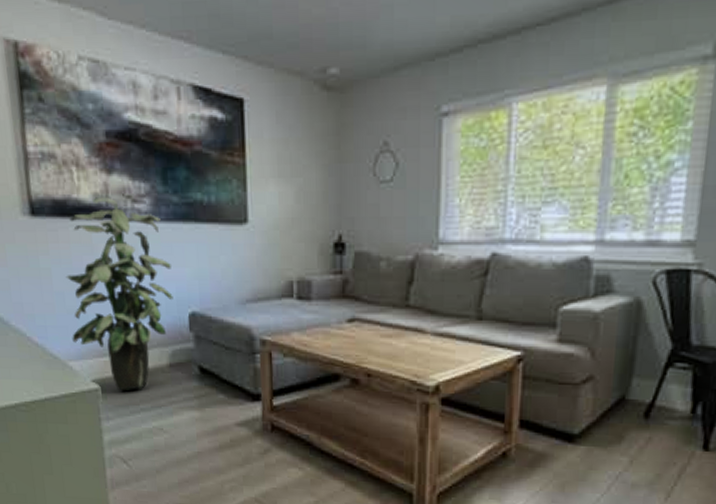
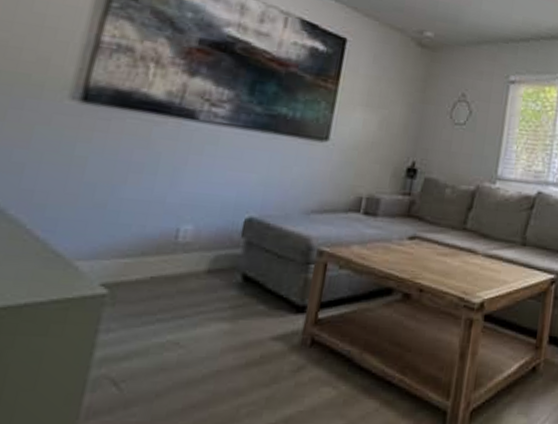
indoor plant: present [66,197,173,391] -> none [89,95,238,298]

